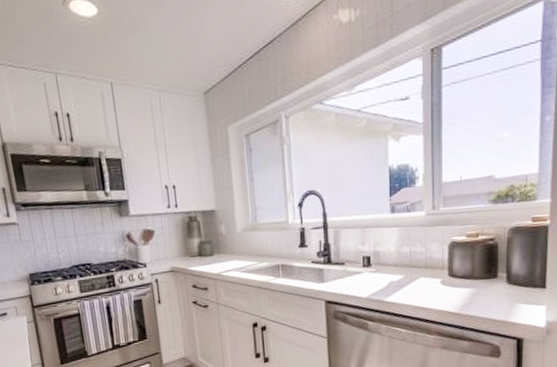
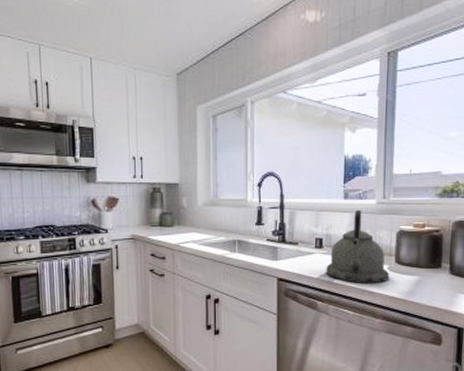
kettle: none [375,223,443,301] -> present [326,210,390,284]

